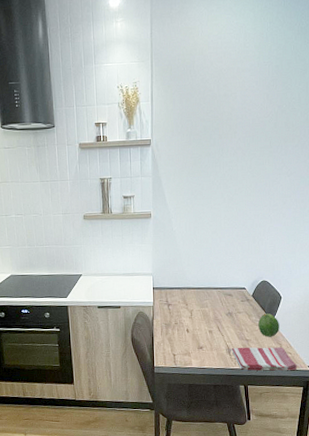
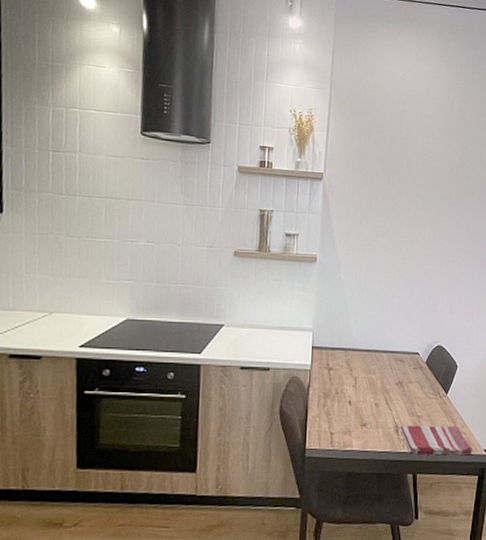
fruit: present [258,313,279,337] -> none [431,385,454,414]

